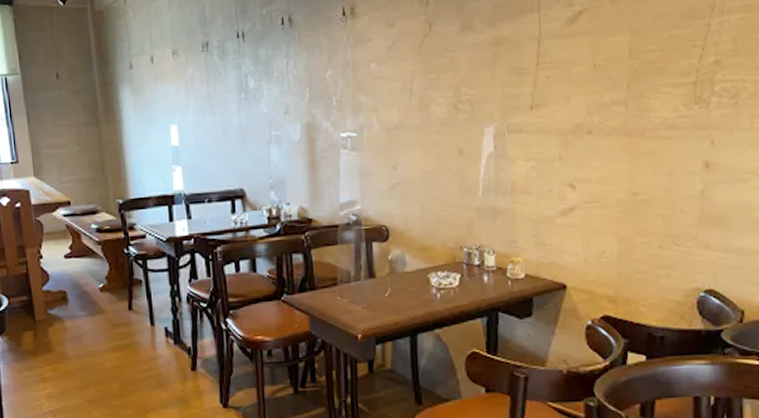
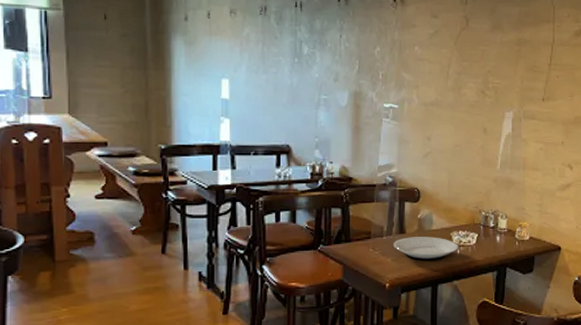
plate: none [362,280,439,308] -> present [393,237,459,261]

